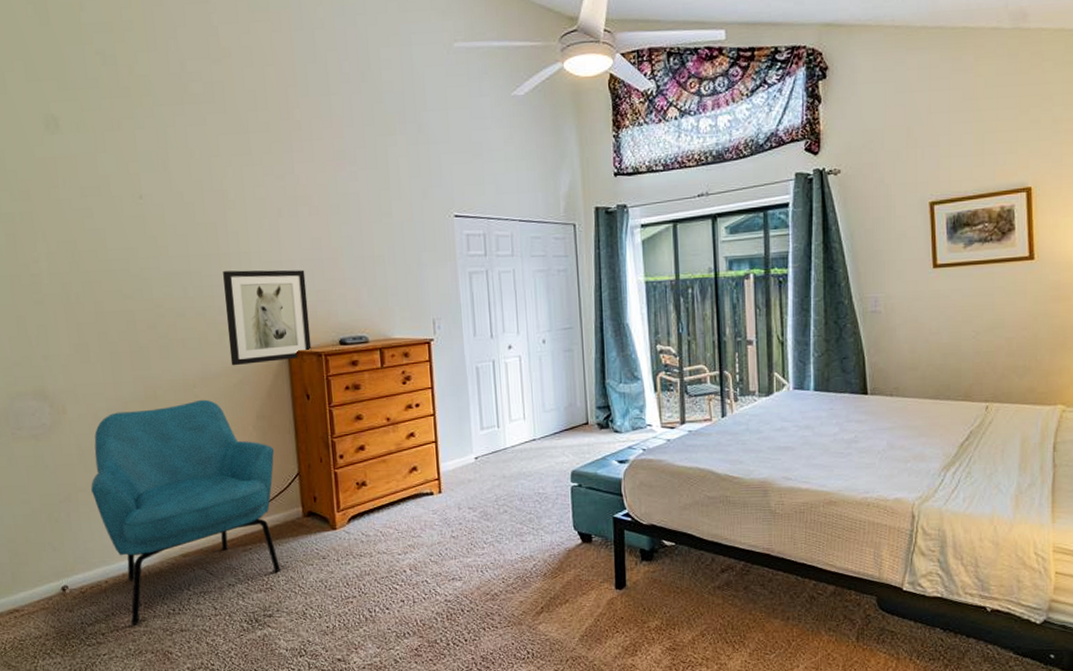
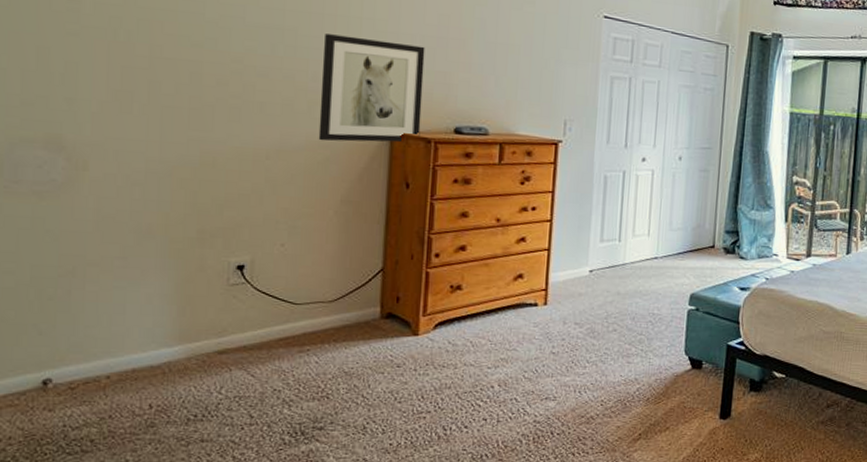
armchair: present [90,399,281,624] -> none [105,174,357,430]

